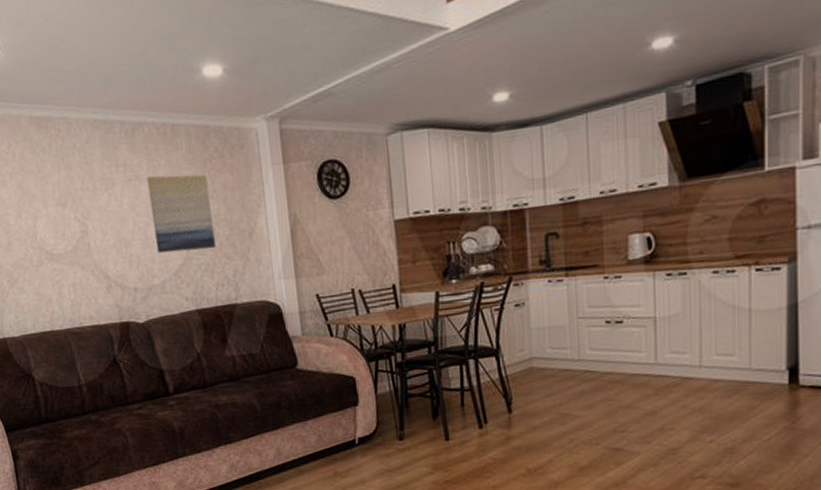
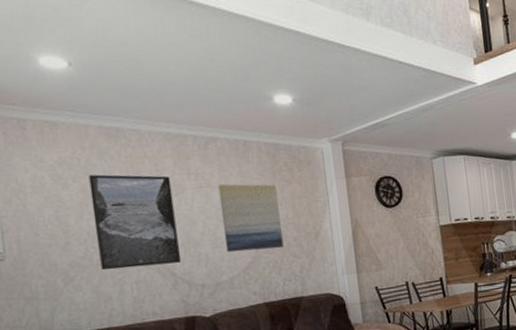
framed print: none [23,168,114,272] -> present [88,174,182,271]

